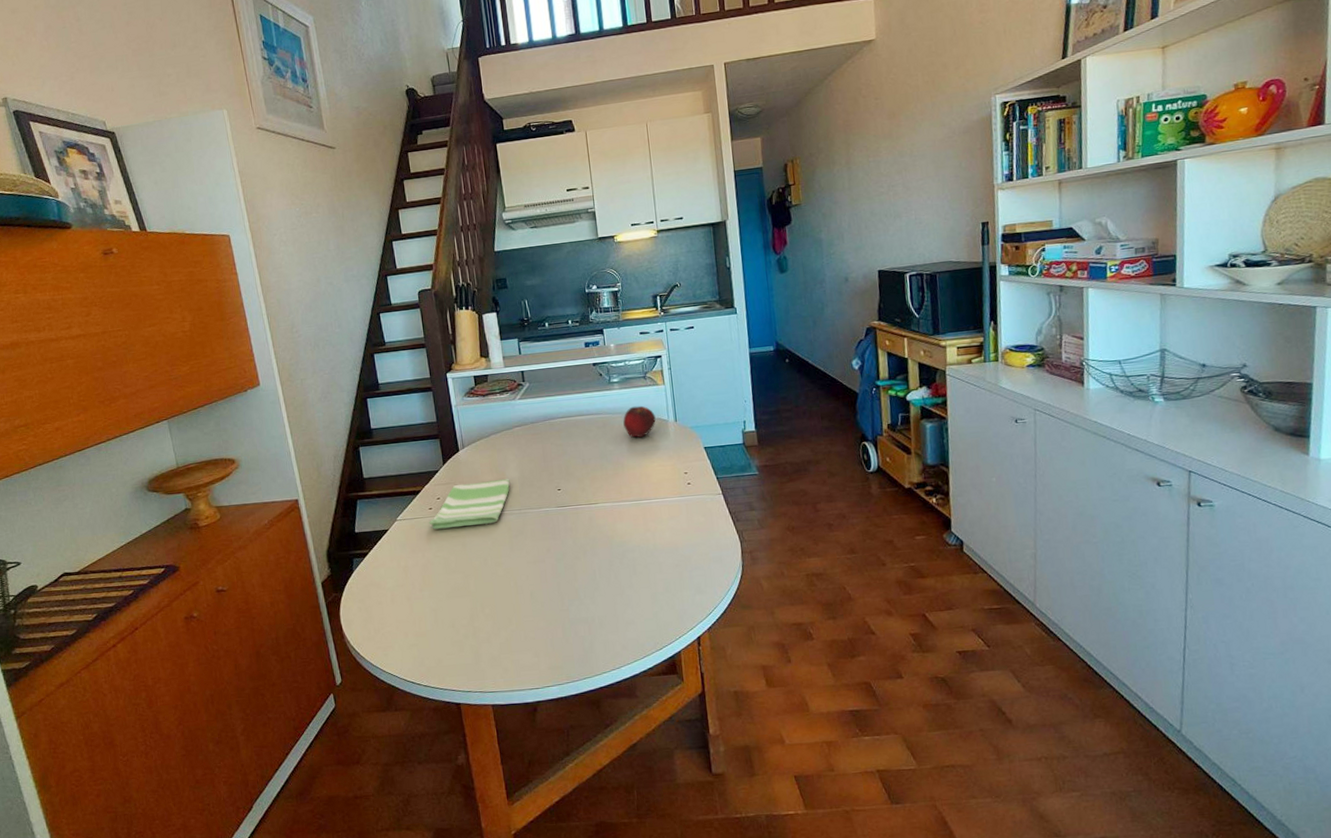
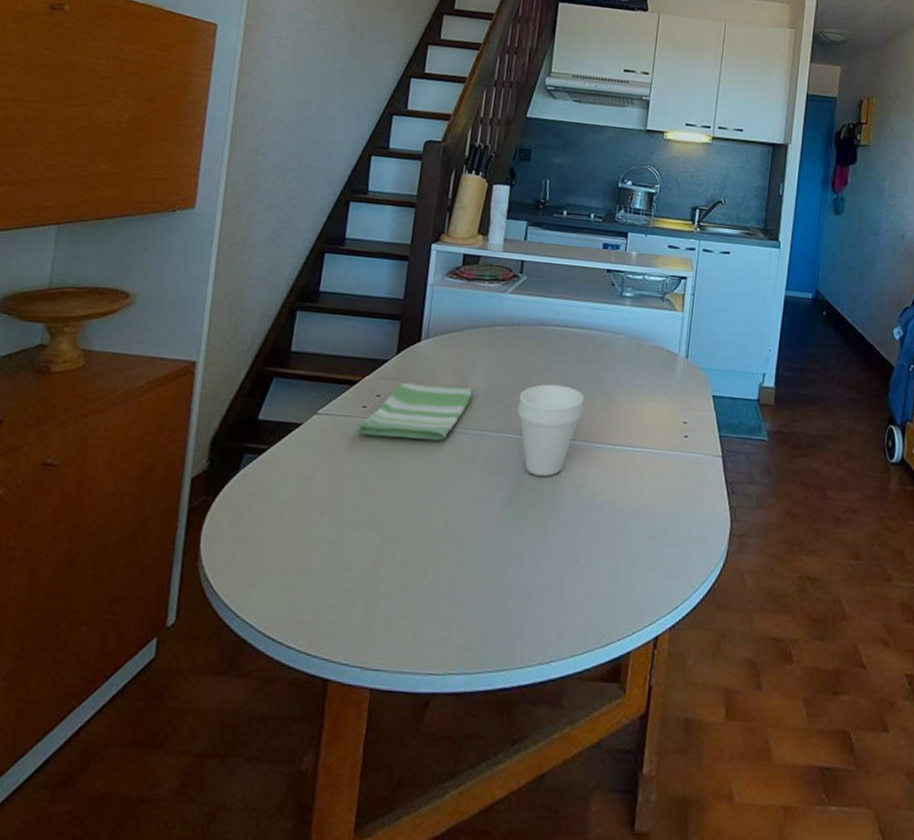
cup: none [546,463,601,535] -> present [517,384,585,476]
fruit: present [623,405,656,438] -> none [625,329,665,370]

